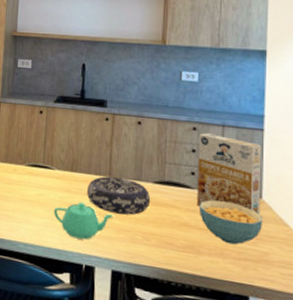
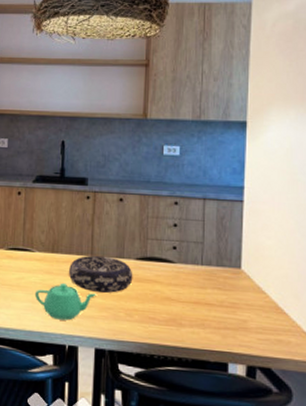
cereal box: present [197,133,262,215] -> none [179,207,241,285]
cereal bowl: present [198,200,263,245] -> none [180,273,242,315]

